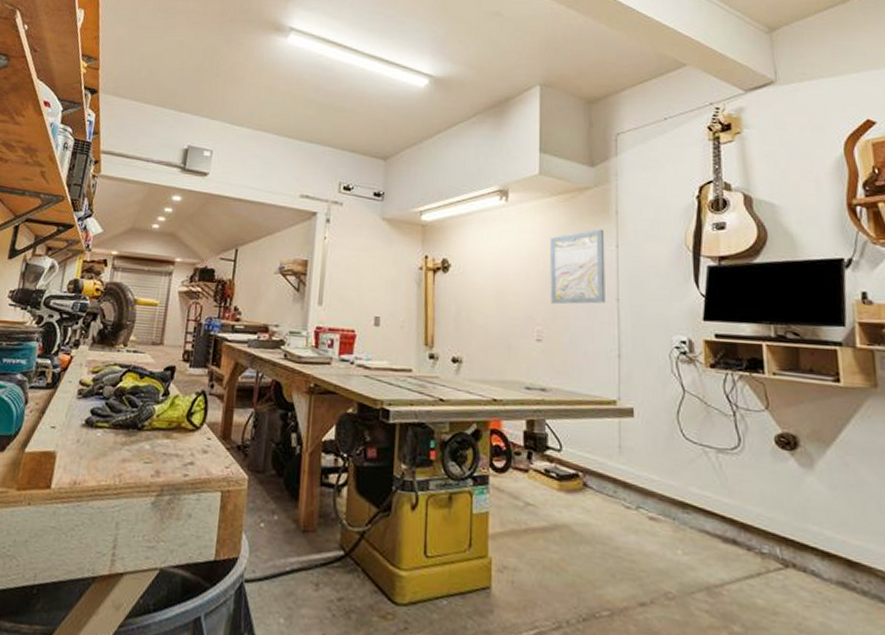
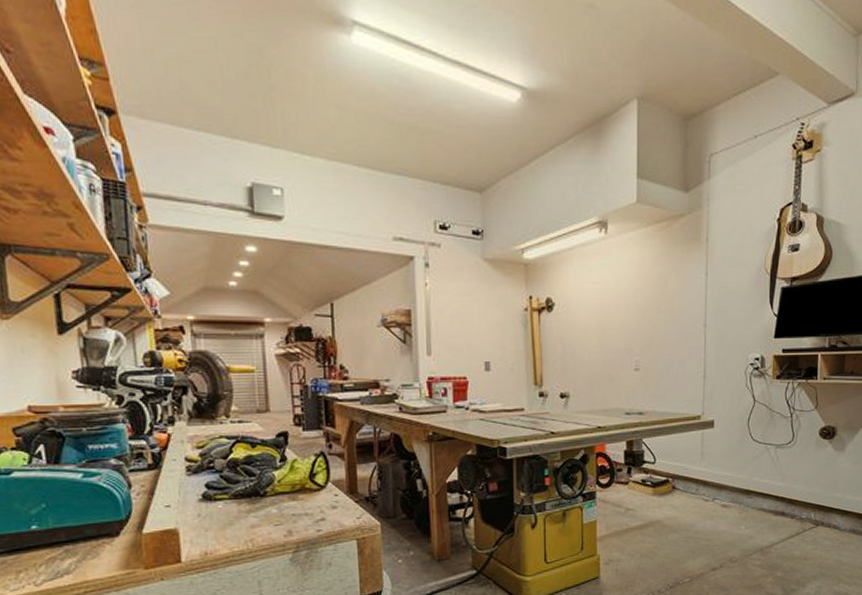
wall art: present [550,229,605,305] -> none [646,257,696,335]

